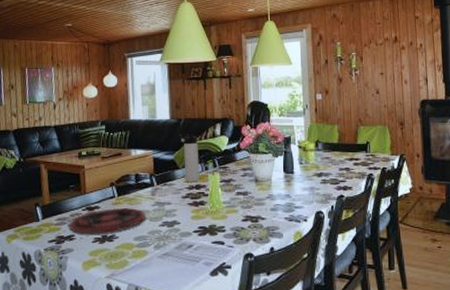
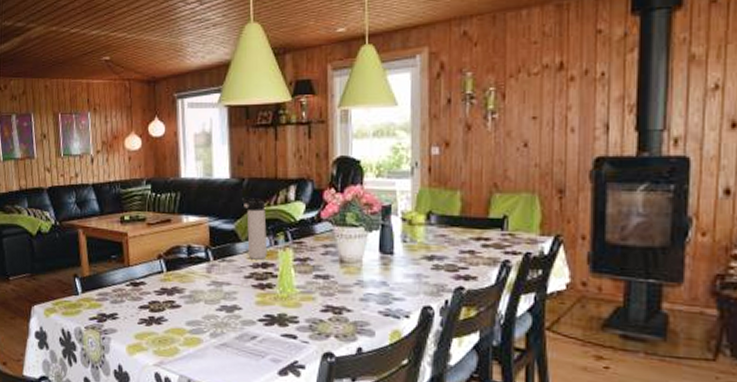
plate: present [70,207,145,234] -> none [112,285,199,315]

